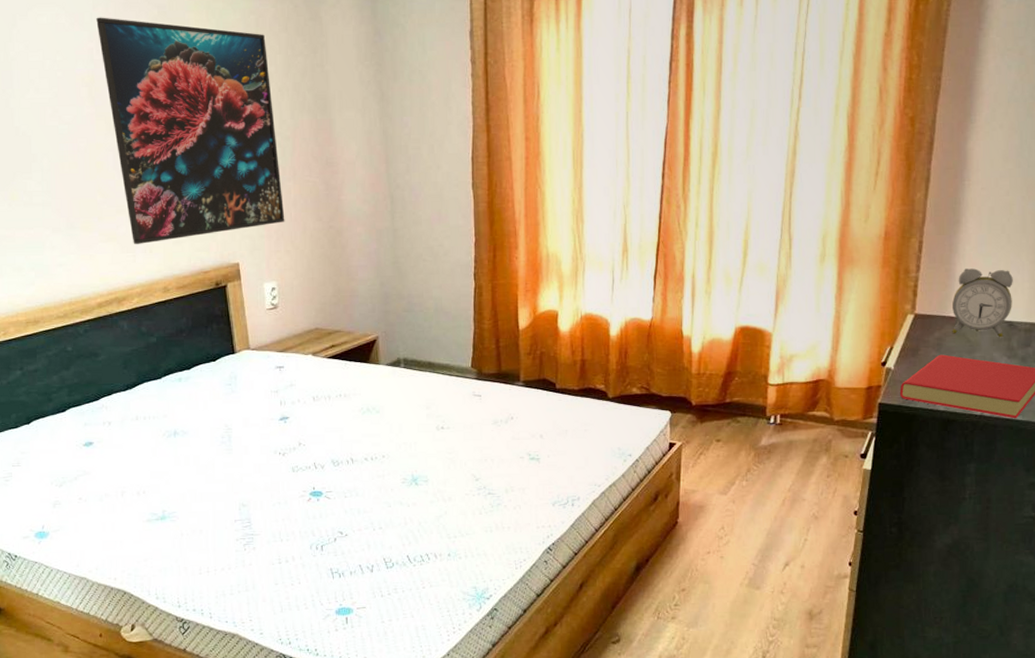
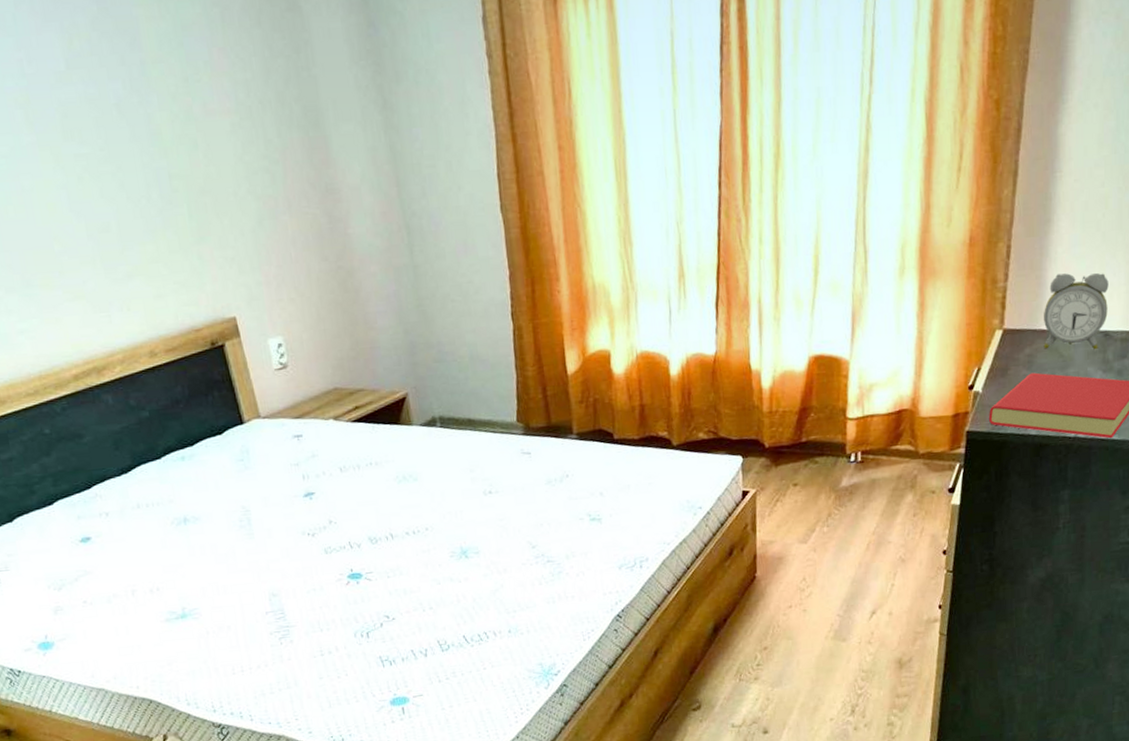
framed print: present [96,17,285,244] -> none [21,18,285,302]

